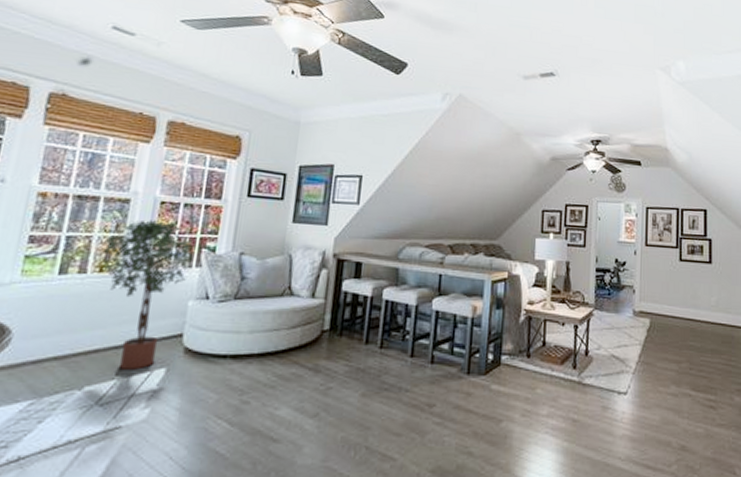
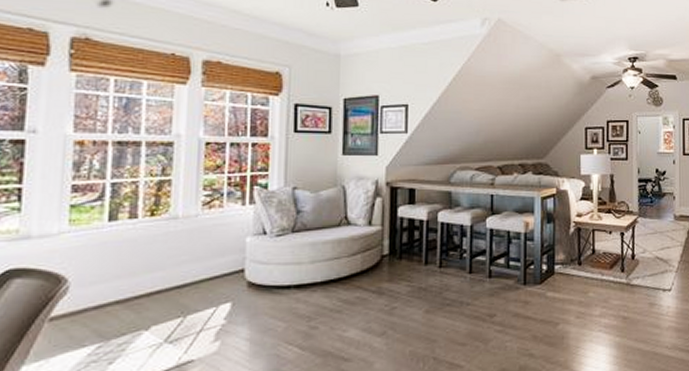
potted tree: present [102,220,195,370] -> none [151,161,247,307]

